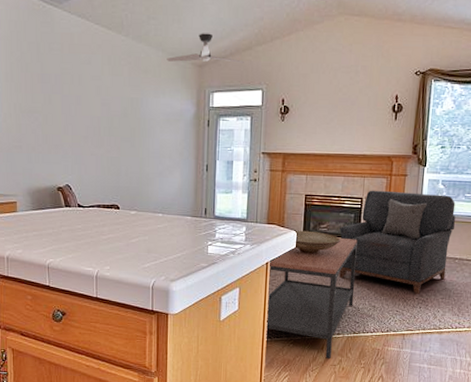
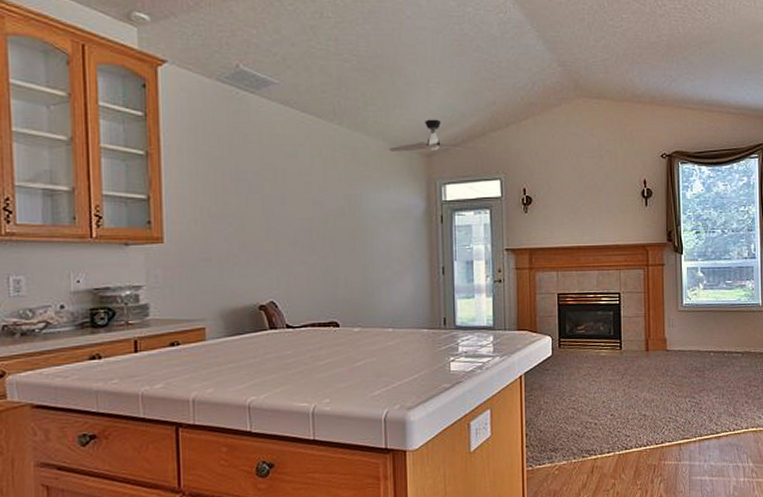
coffee table: present [267,237,358,358] -> none [524,339,622,483]
decorative bowl: present [293,230,340,254] -> none [547,334,600,361]
armchair: present [339,190,456,295] -> none [599,283,719,397]

